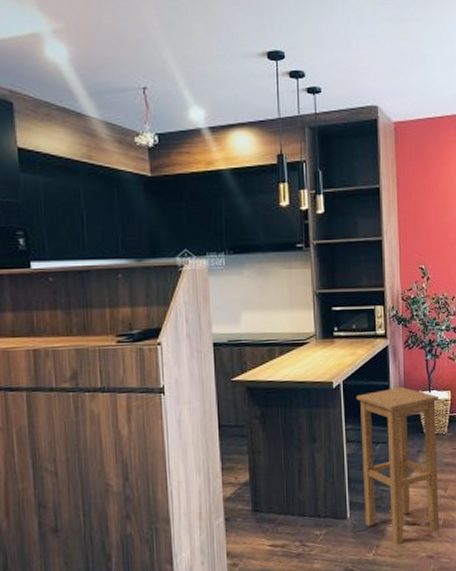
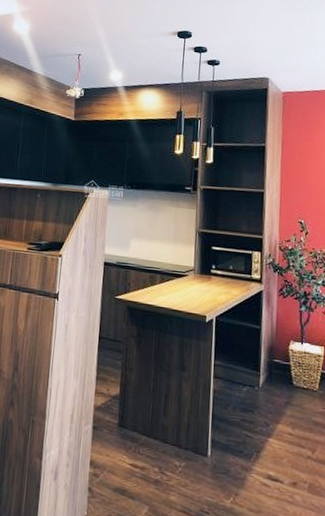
stool: present [356,386,440,544] -> none [226,332,312,499]

